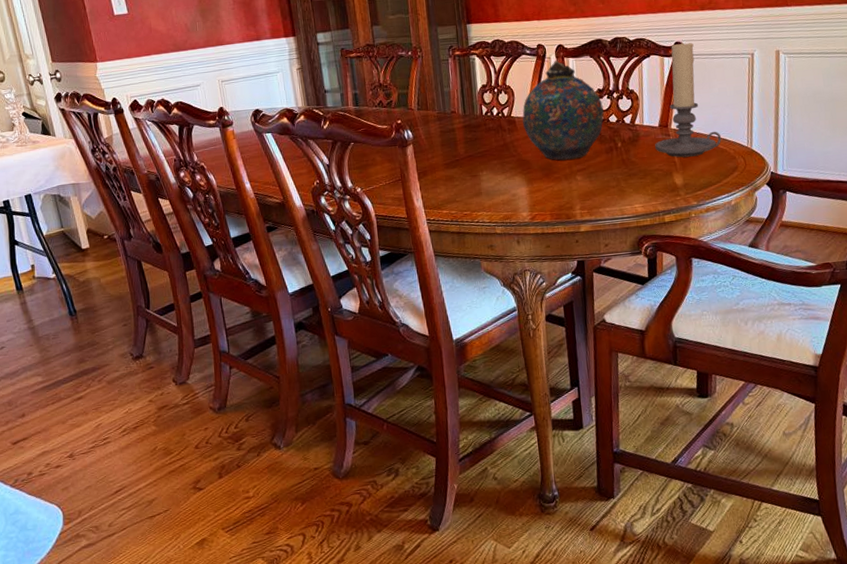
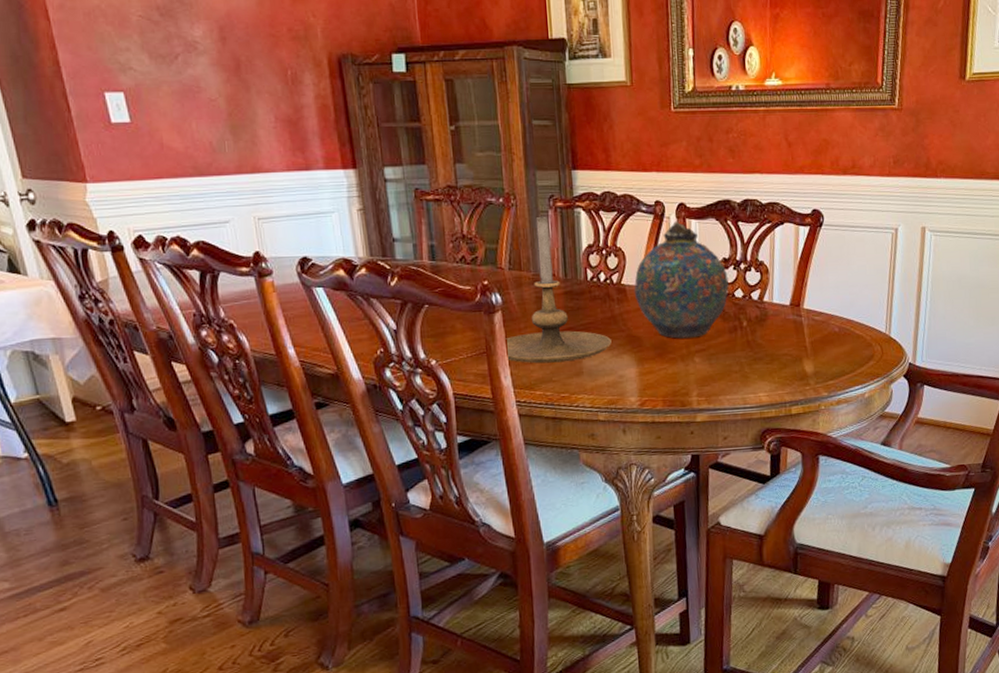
candle holder: none [415,64,505,187] -> present [504,216,612,364]
candle holder: present [655,42,722,158] -> none [785,209,858,342]

